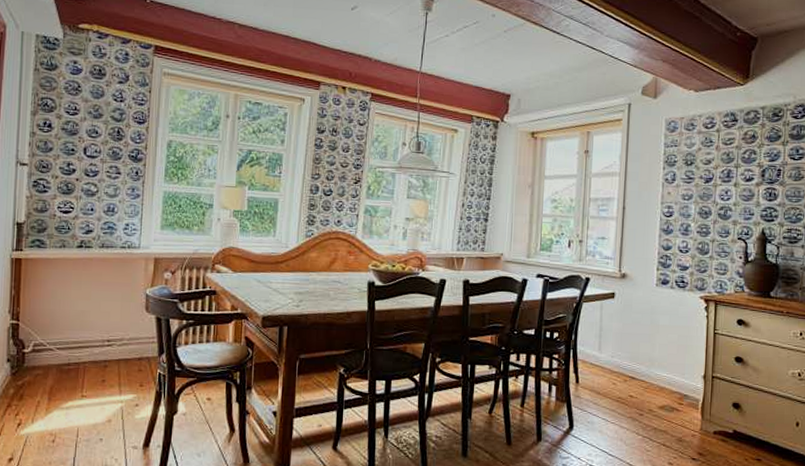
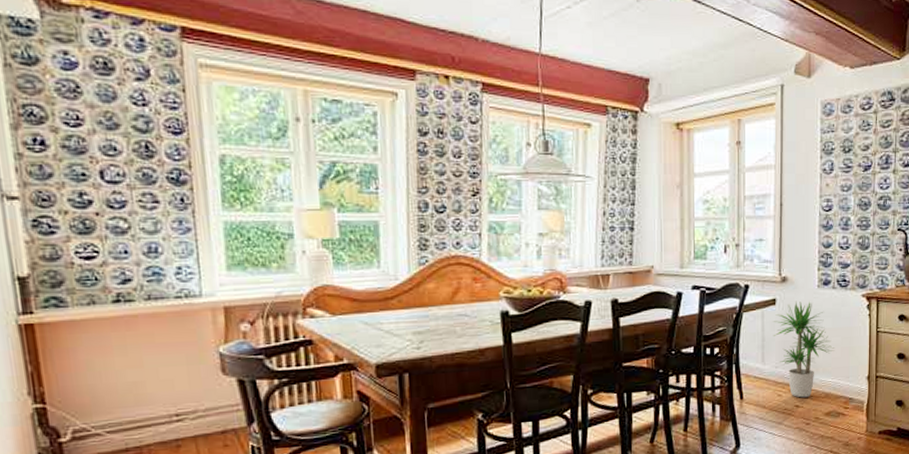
potted plant: none [610,296,671,389] -> present [773,301,835,398]

